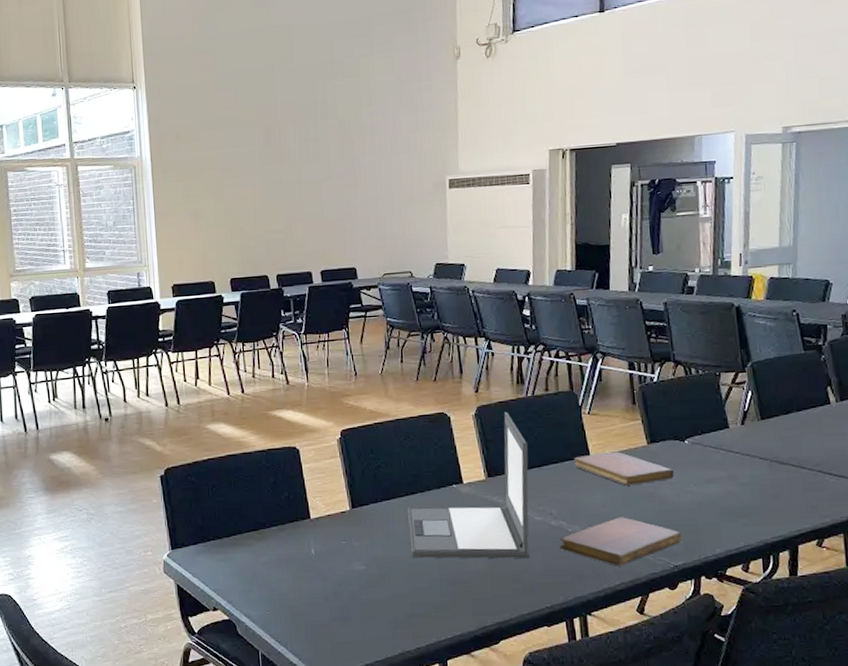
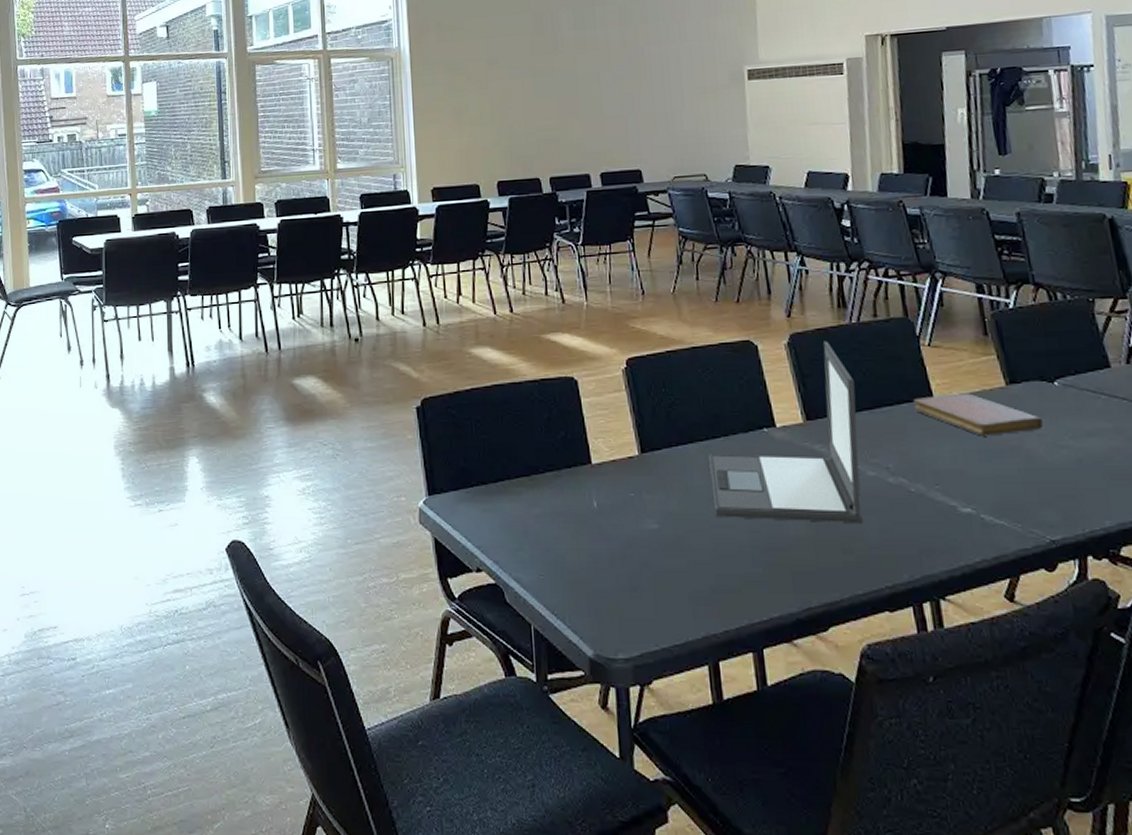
notebook: present [559,517,682,566] -> none [900,475,1059,538]

